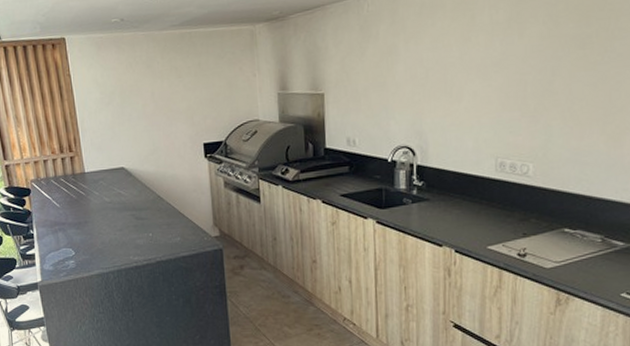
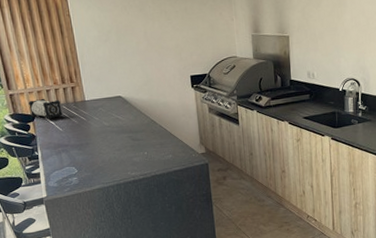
speaker: none [25,169,61,194] -> present [28,98,63,120]

